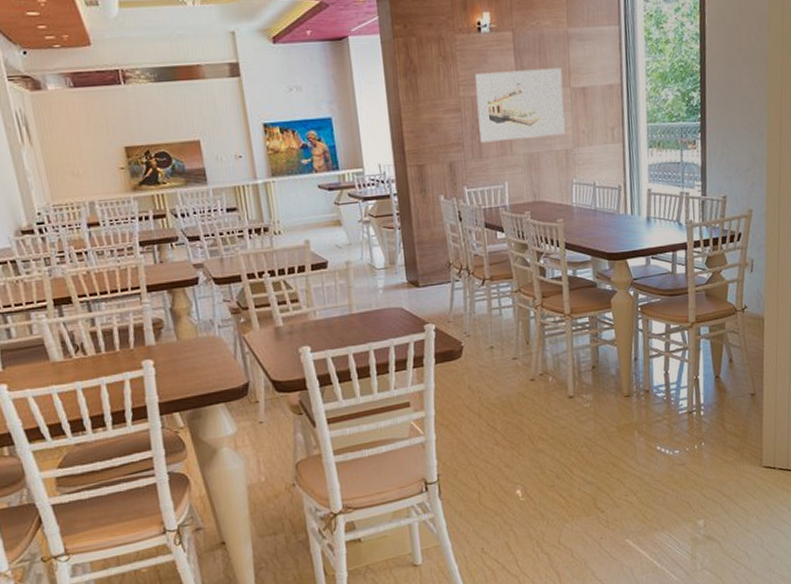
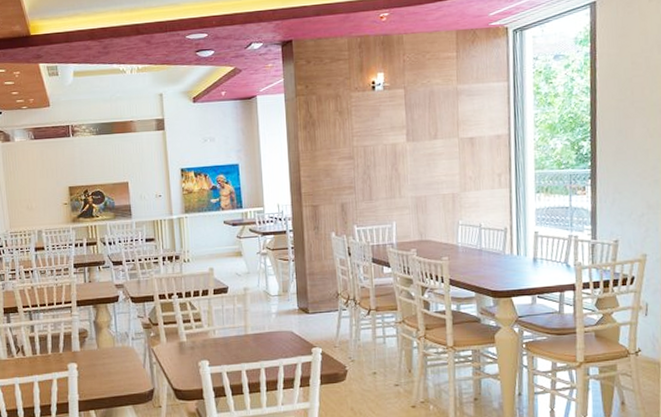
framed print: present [474,67,565,143] -> none [367,120,453,187]

